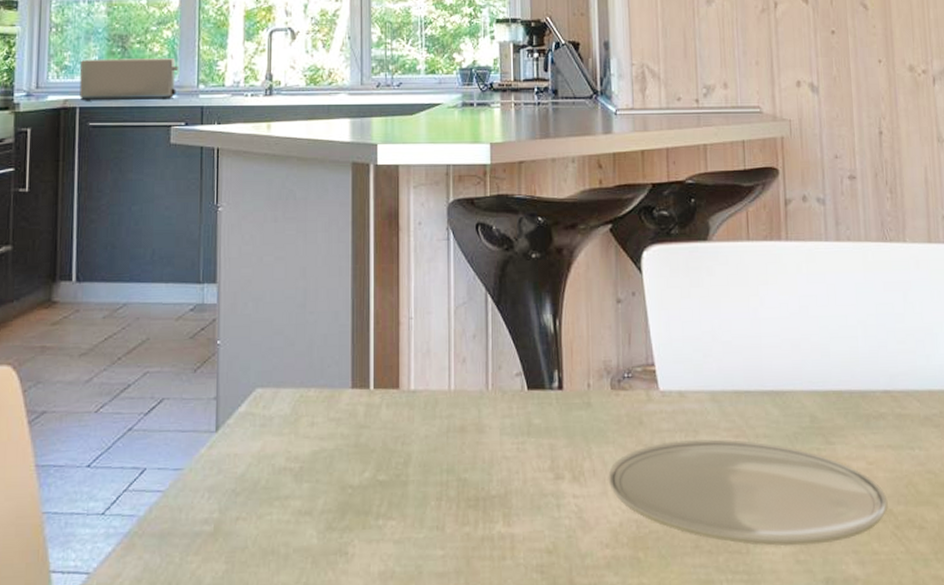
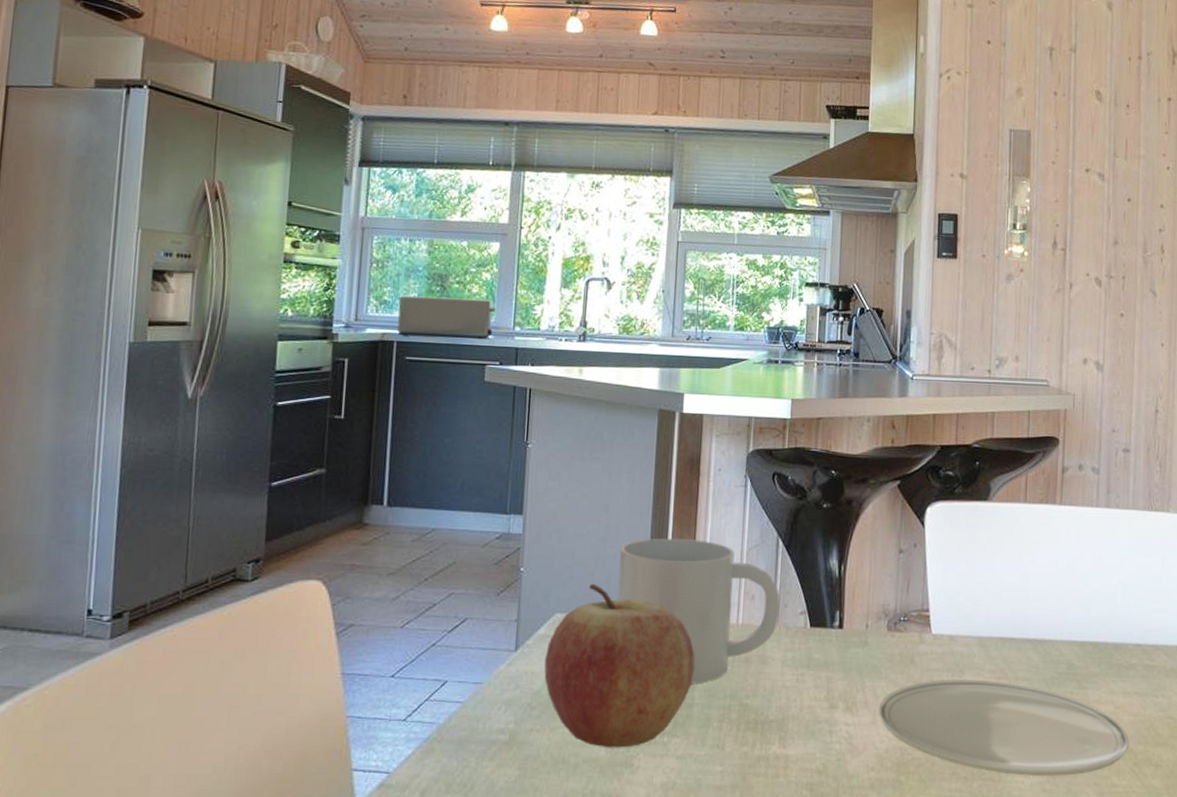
fruit: none [247,353,407,535] -> present [544,583,695,748]
mug: none [321,299,494,458] -> present [617,538,780,683]

